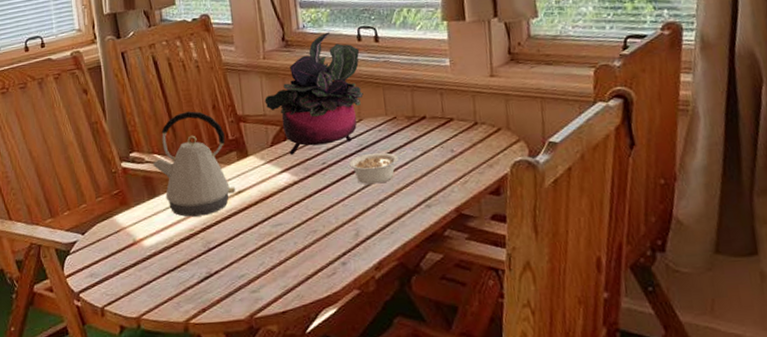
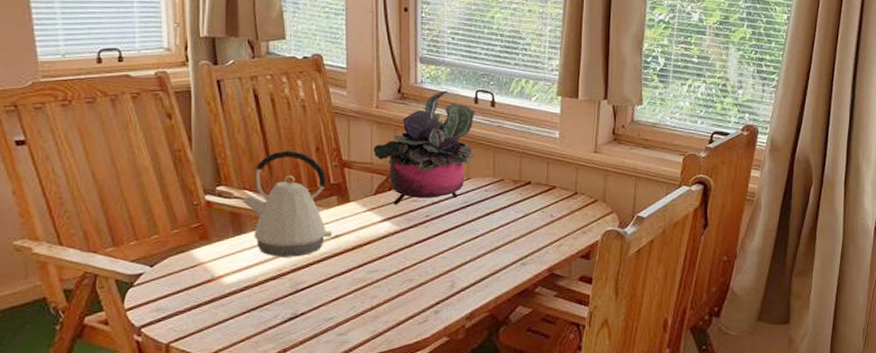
legume: present [349,150,407,185] -> none [452,211,510,240]

